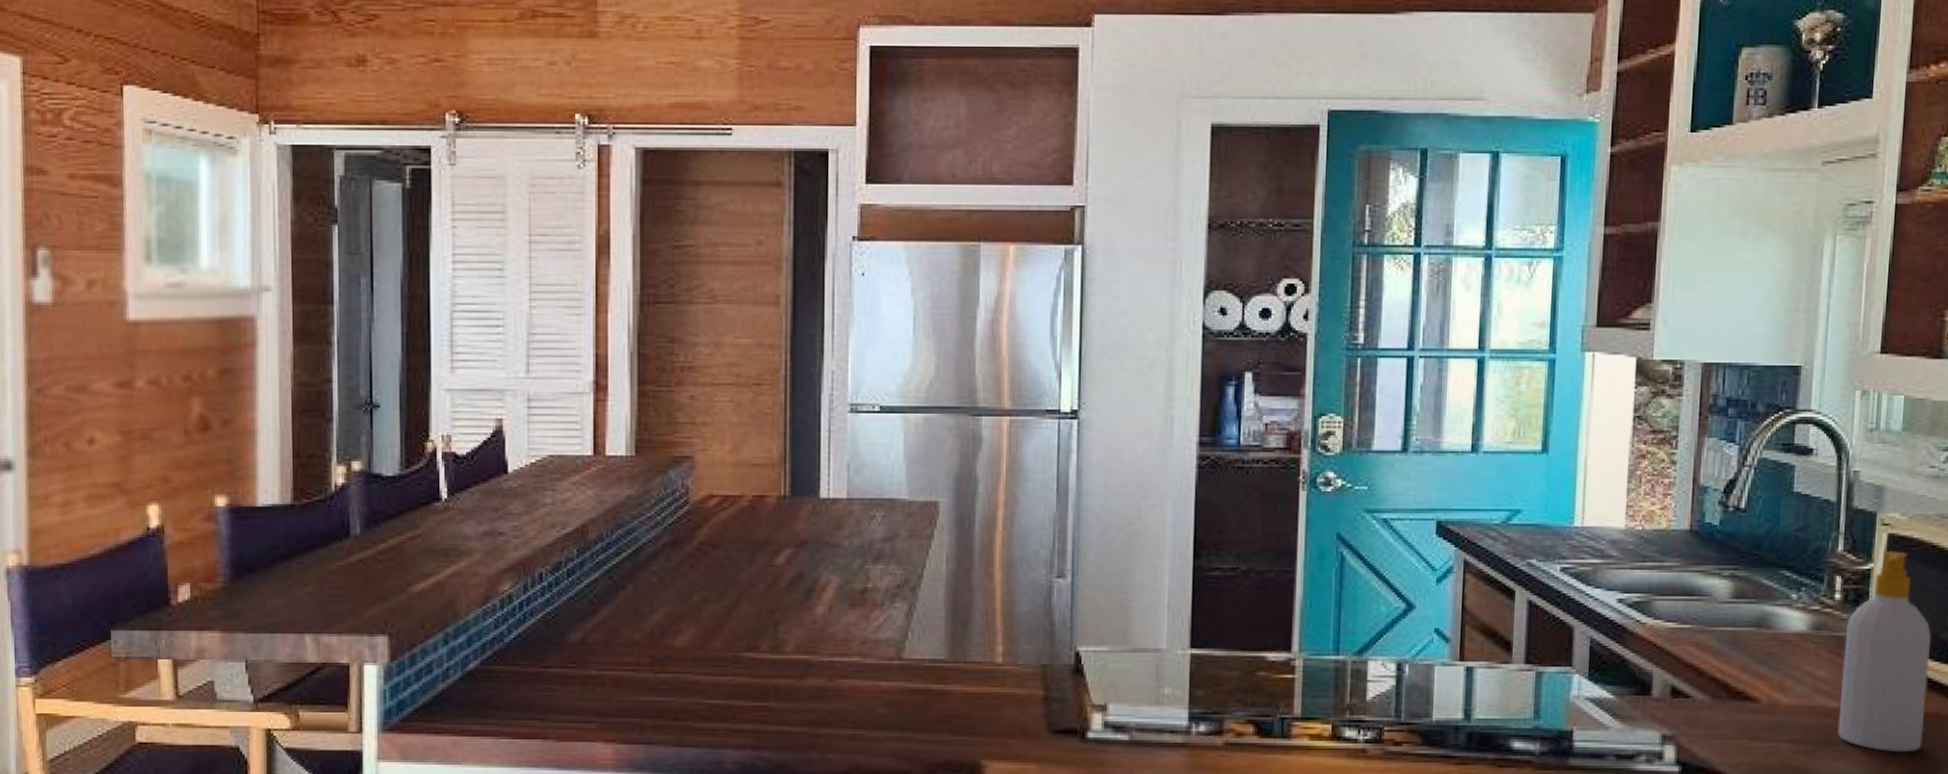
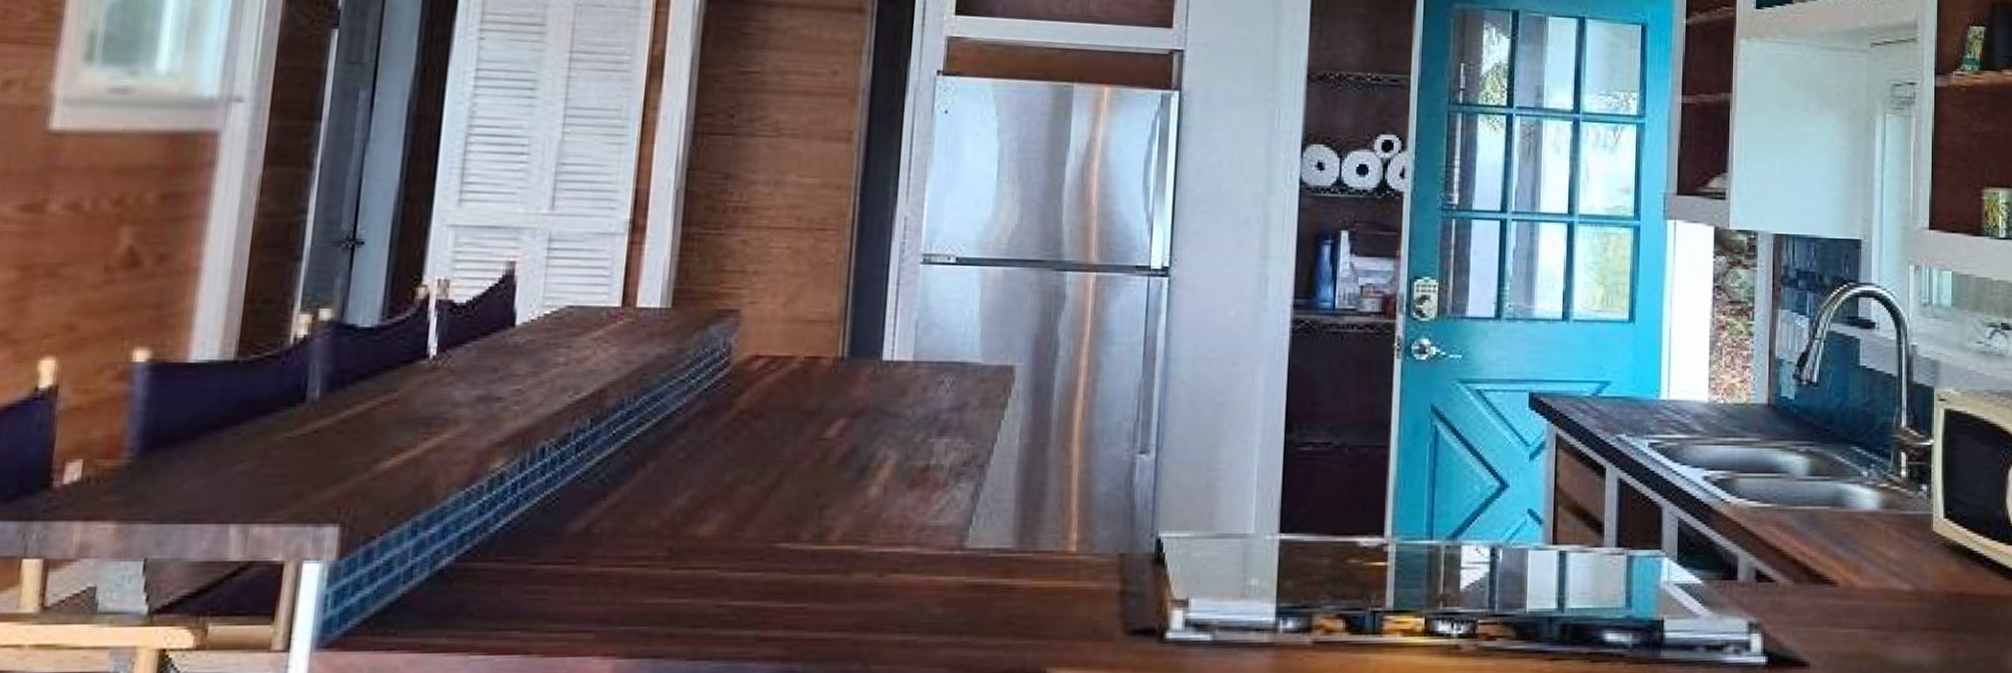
soap bottle: present [1837,550,1932,752] -> none [1910,426,1988,637]

